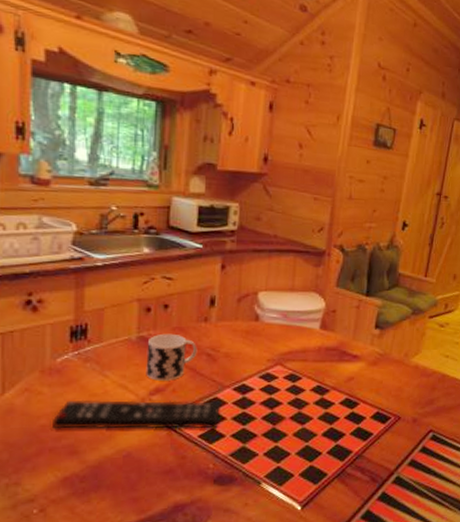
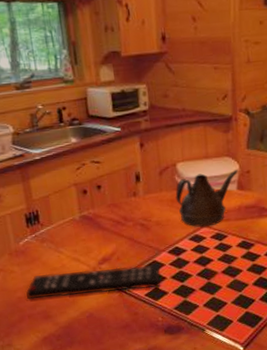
cup: present [146,333,198,381] -> none [89,210,132,252]
teapot: none [251,306,323,366] -> present [175,170,238,227]

